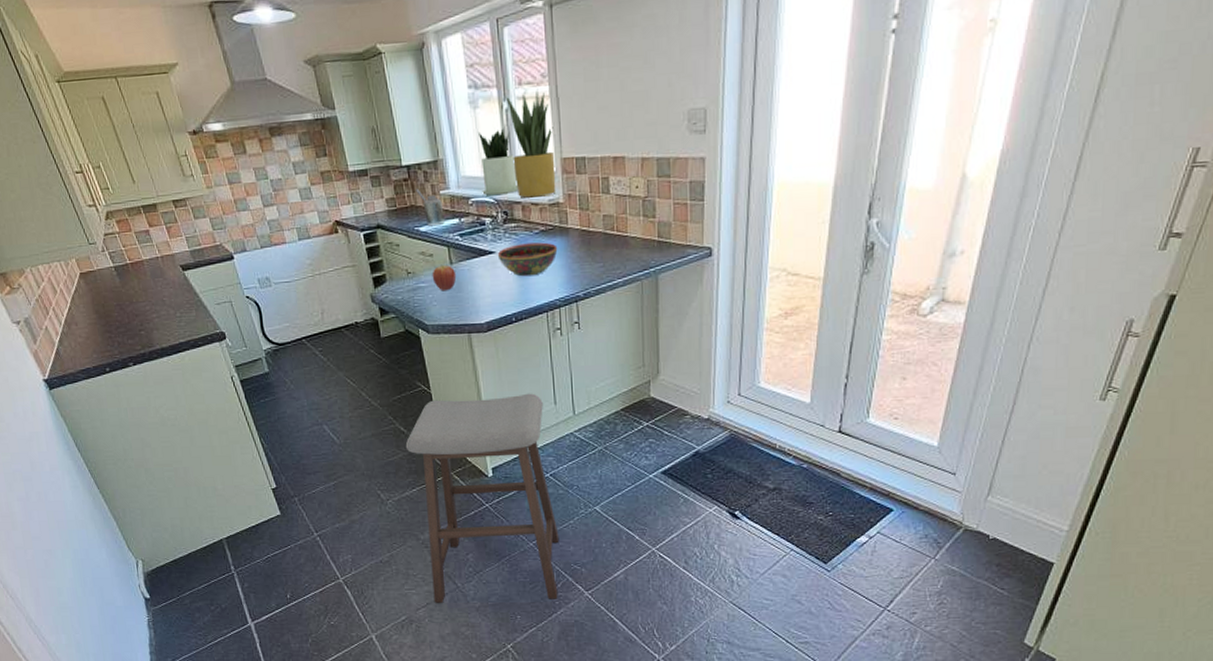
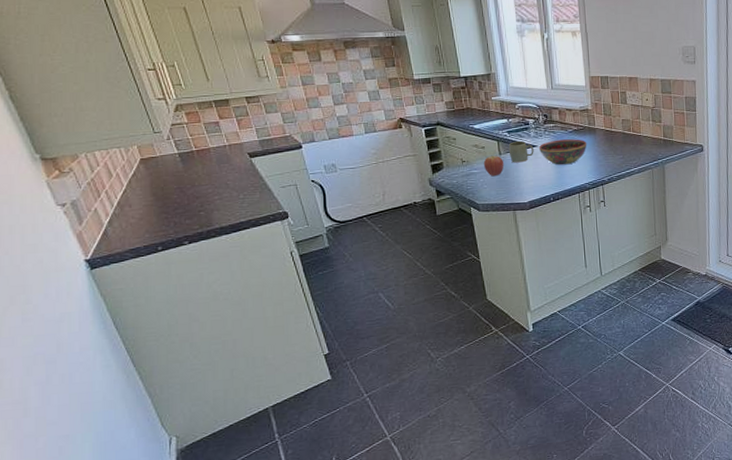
bar stool: present [405,393,559,603] -> none [455,259,590,451]
soap dispenser: present [416,188,445,227] -> none [472,95,495,125]
mug: none [461,246,492,274] -> present [508,141,534,163]
planter: present [478,128,519,196] -> none [524,52,556,103]
planter: present [505,88,556,198] -> none [546,25,586,105]

